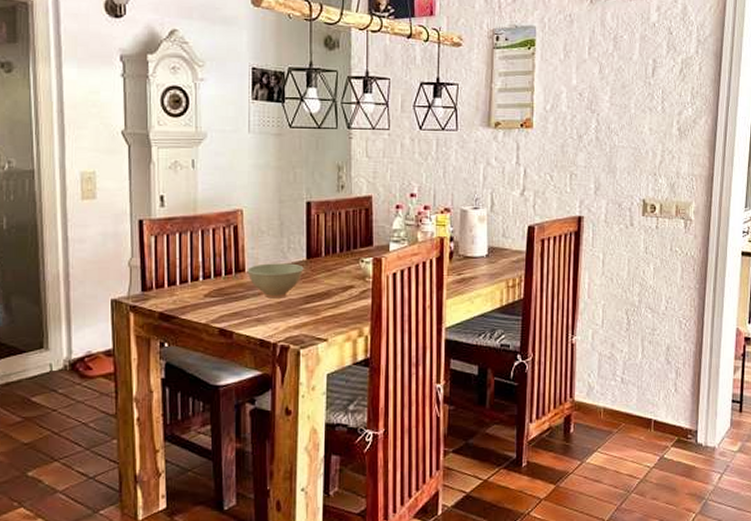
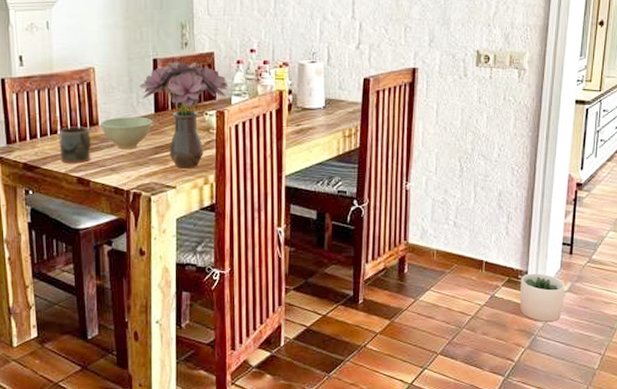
mug: none [200,273,237,314] -> present [58,126,92,164]
flower arrangement: none [290,205,387,320] -> present [139,62,229,169]
planter: none [689,432,735,485] -> present [519,273,565,322]

